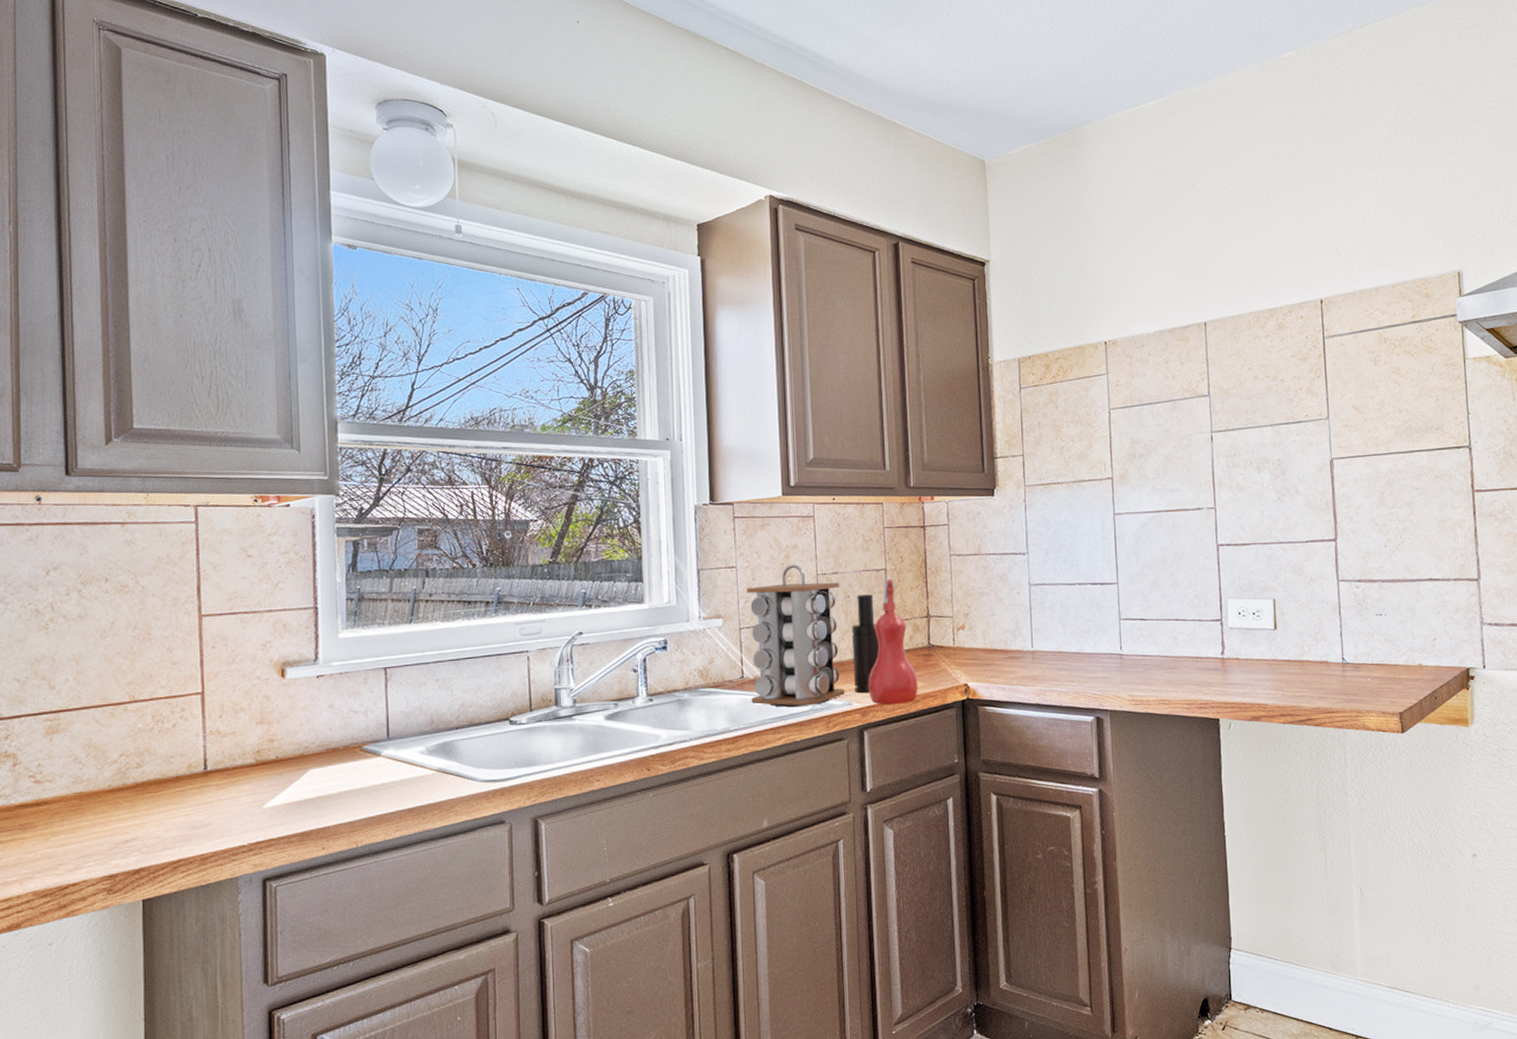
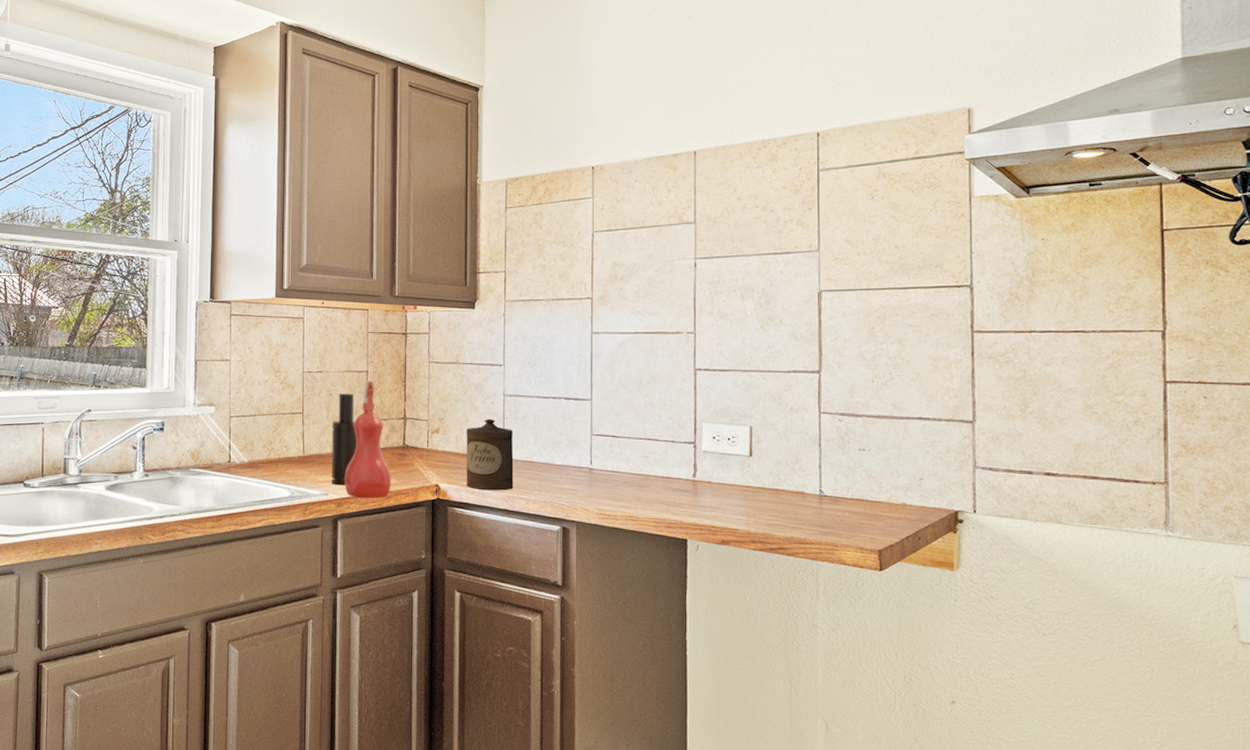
spice rack: present [746,564,845,707] -> none [236,361,324,493]
canister: none [993,610,1044,686] -> present [466,418,514,491]

